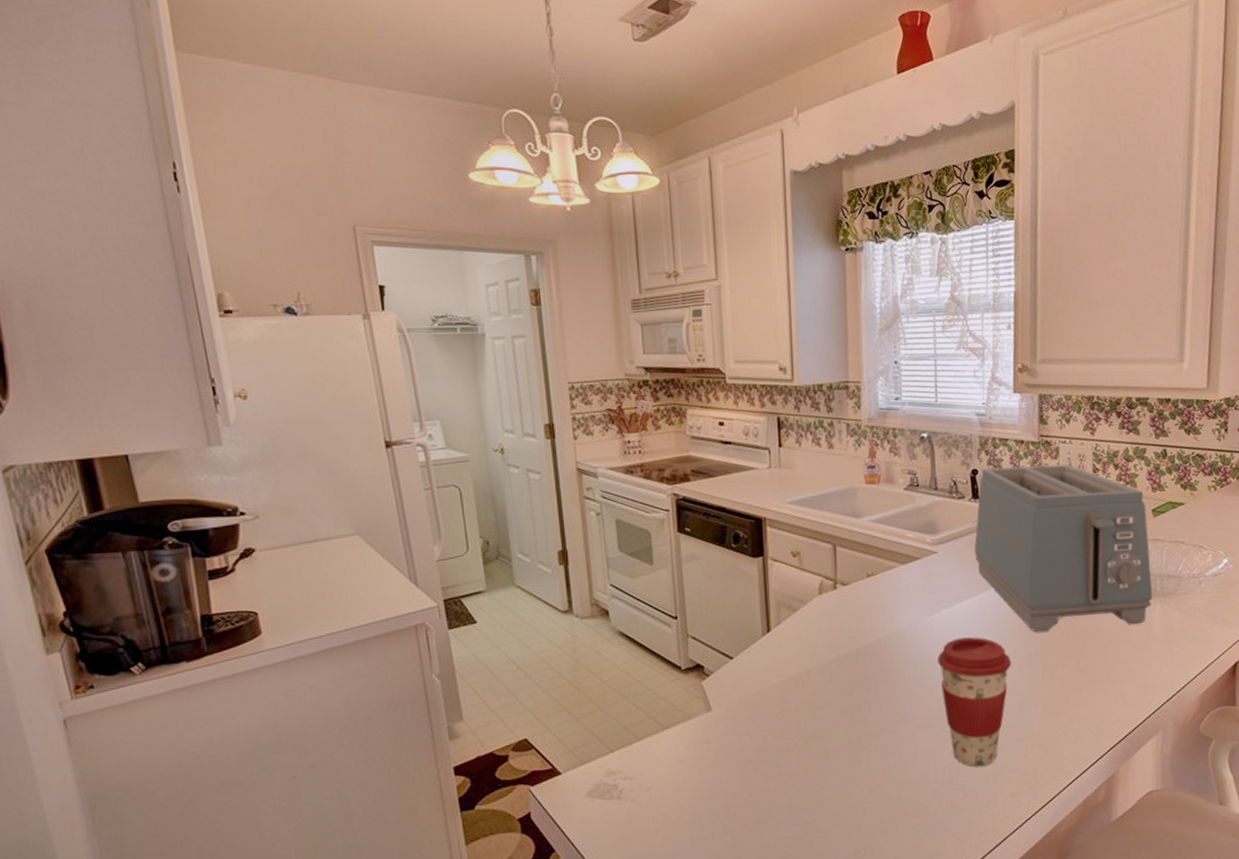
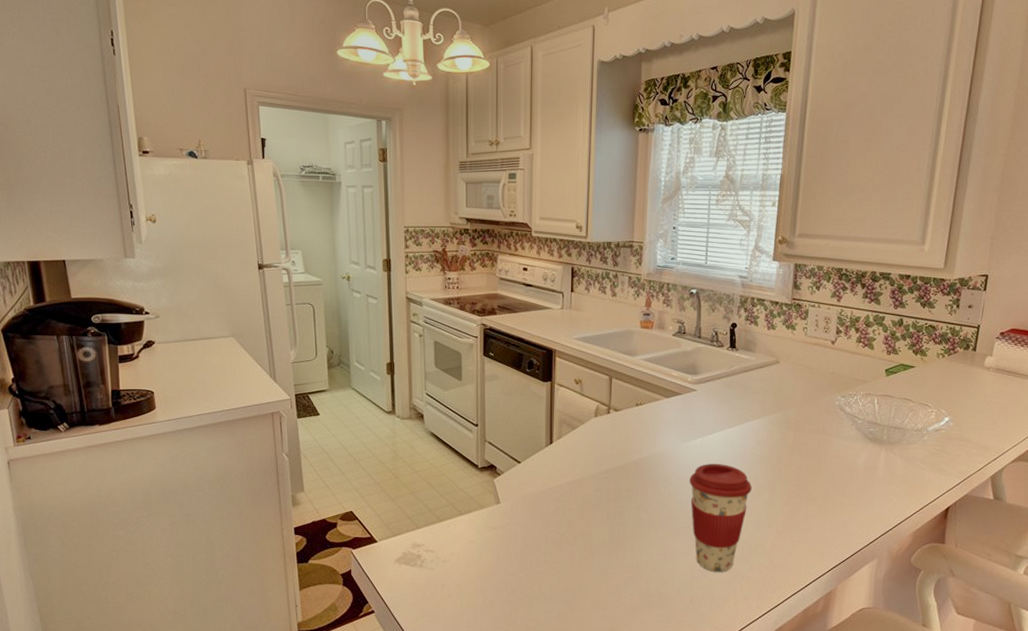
toaster: present [974,464,1153,632] -> none [728,323,880,466]

